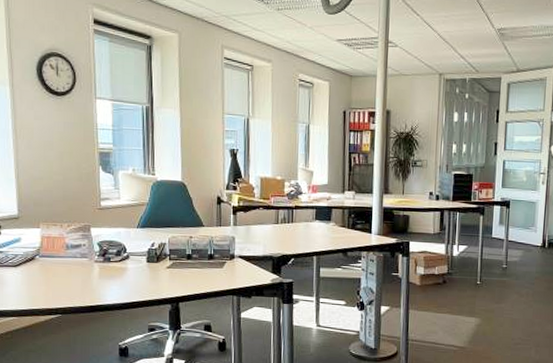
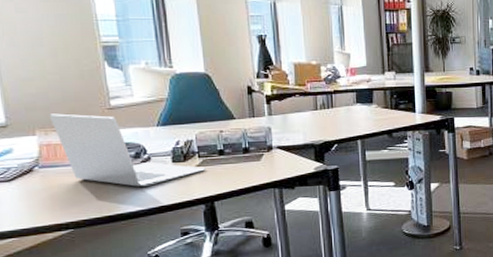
laptop: none [51,210,175,282] -> present [49,113,206,187]

